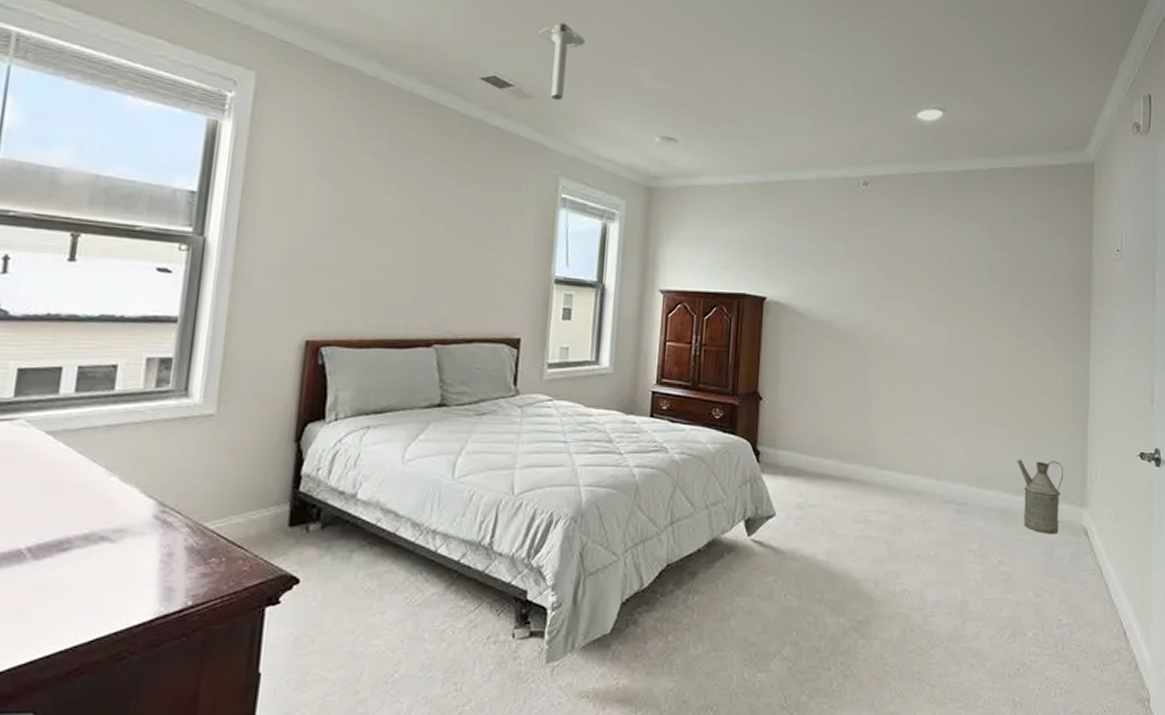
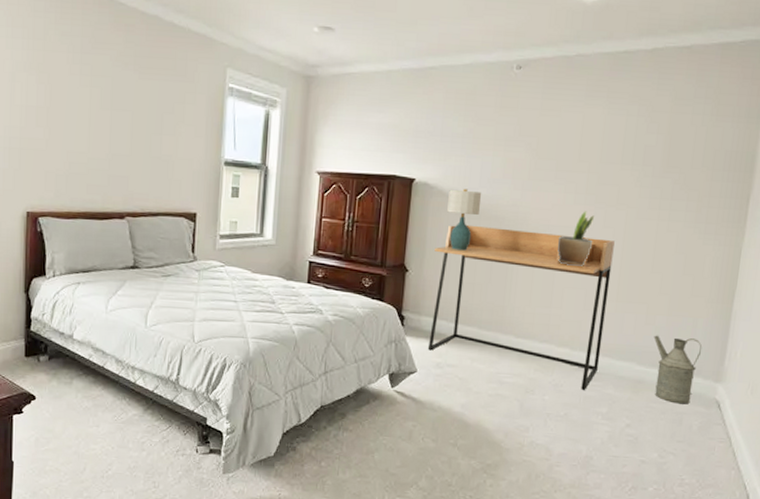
desk: none [786,346,970,525] -> present [427,224,615,390]
table lamp: none [801,307,836,375] -> present [447,188,482,251]
potted plant: none [915,329,950,388] -> present [557,211,595,266]

